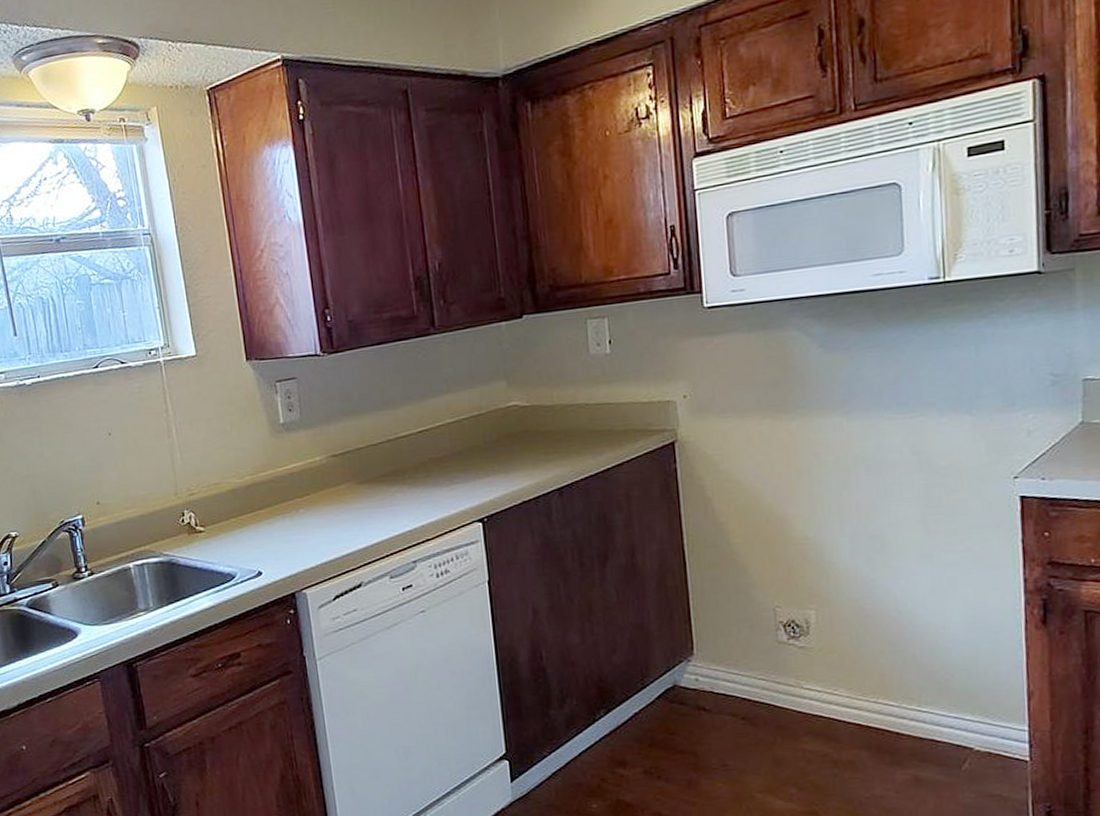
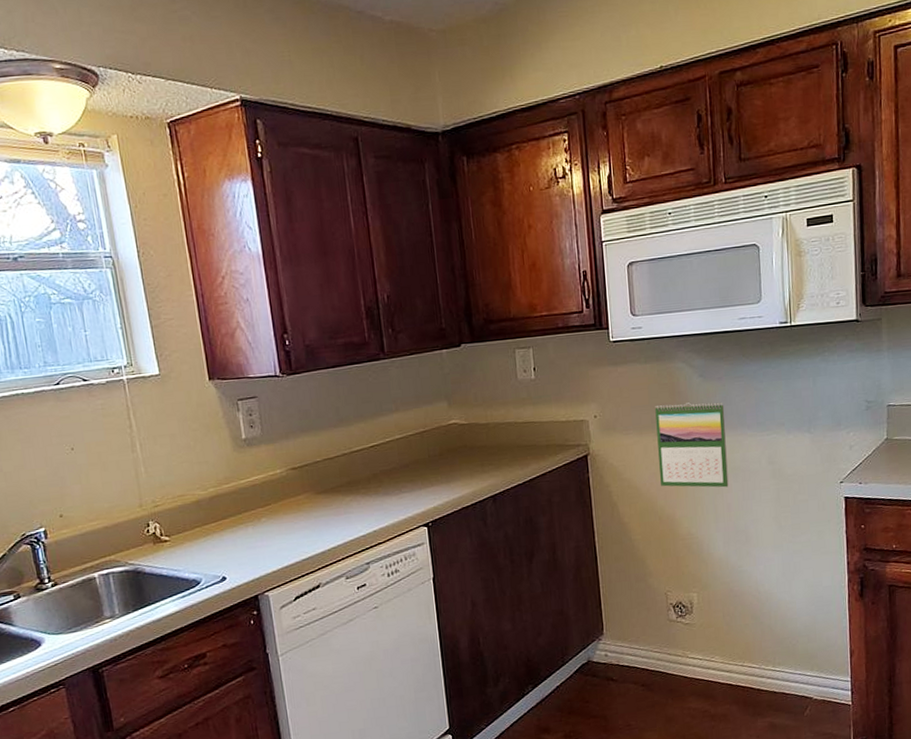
calendar: none [761,378,858,483] -> present [655,402,729,488]

